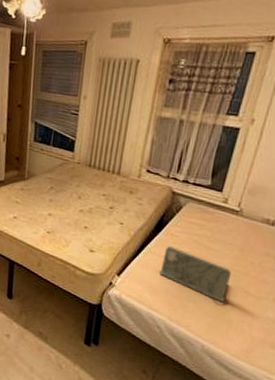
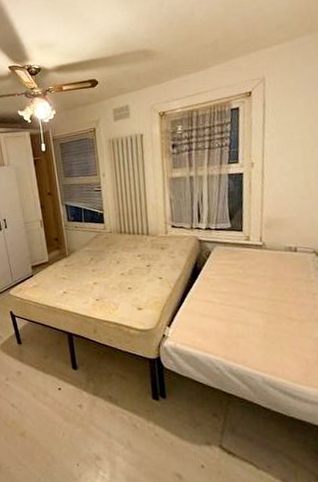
laptop: present [159,246,232,306] -> none [205,290,276,335]

